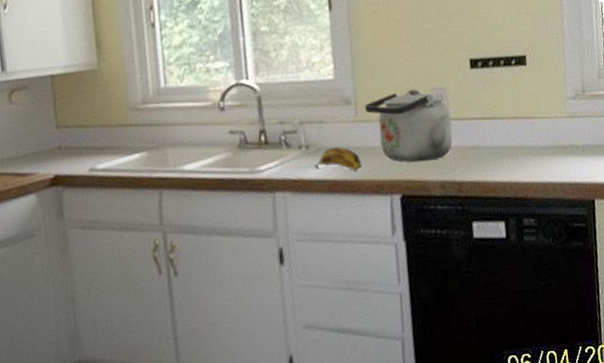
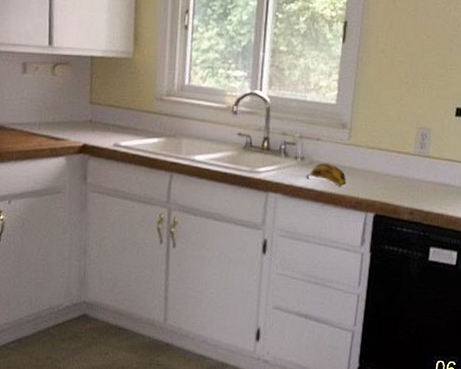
kettle: present [364,89,453,163] -> none [357,125,430,190]

